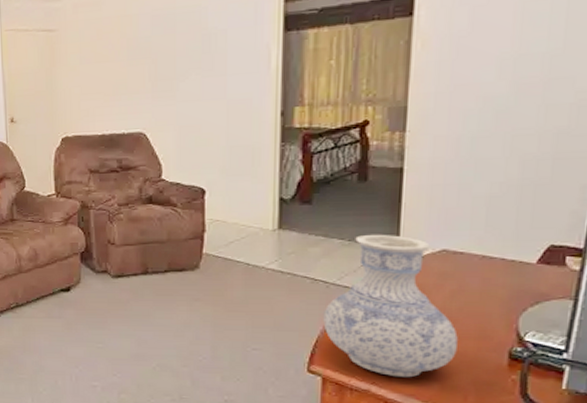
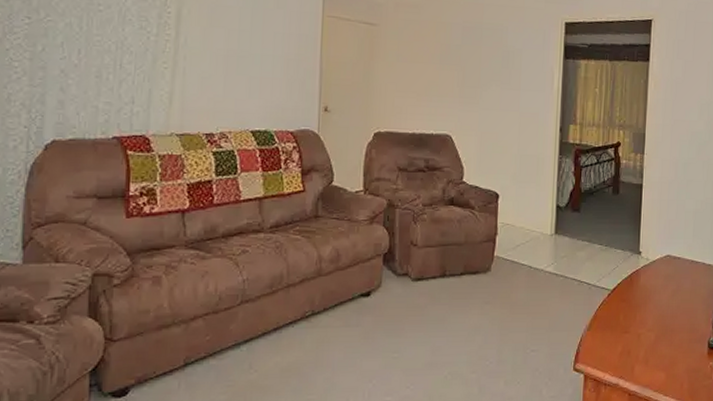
vase: present [323,234,458,378] -> none [586,240,677,370]

